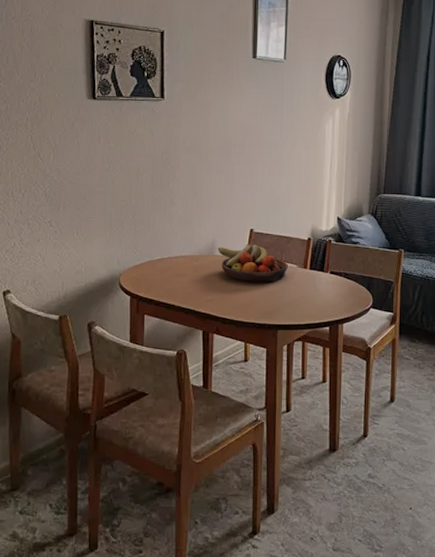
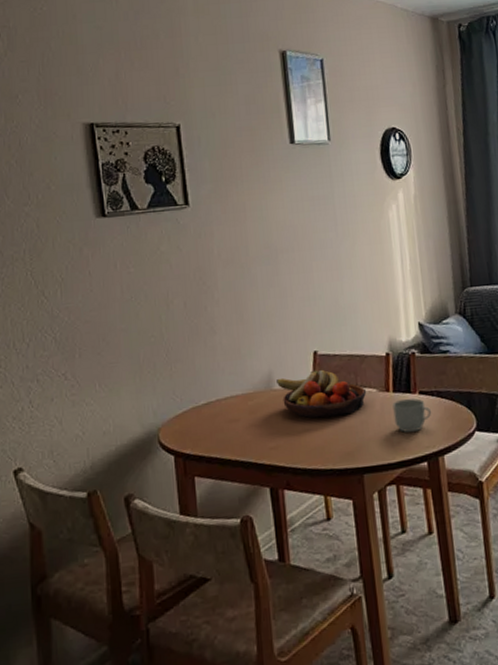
mug: none [308,276,338,302] -> present [392,398,432,432]

